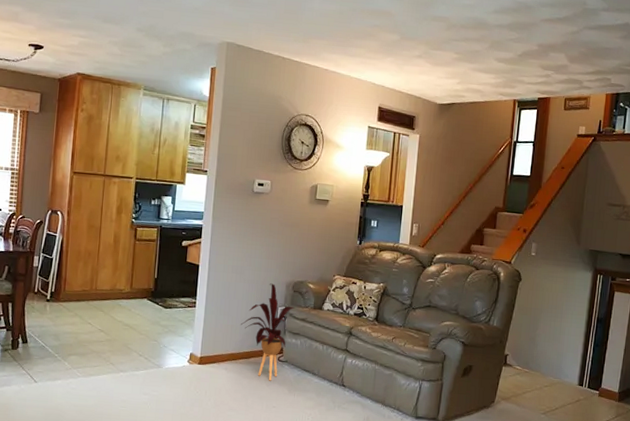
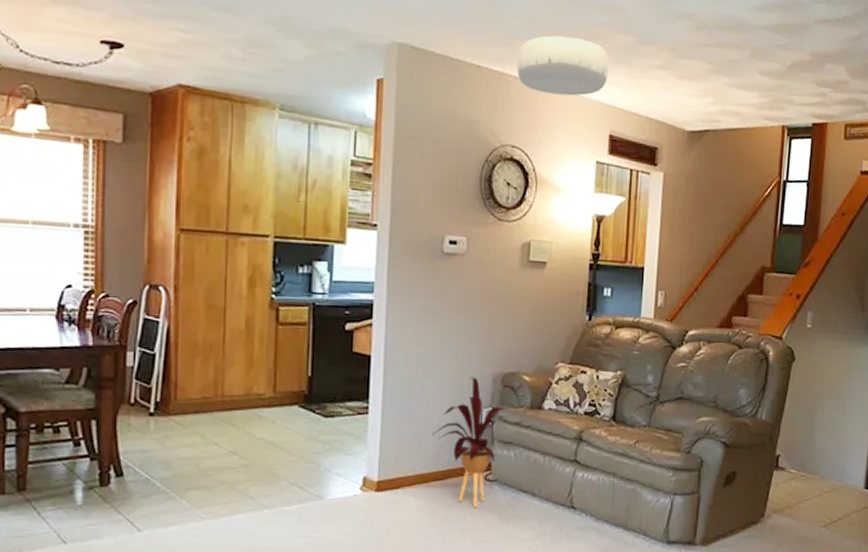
ceiling light: none [311,35,380,79] -> present [516,35,609,96]

